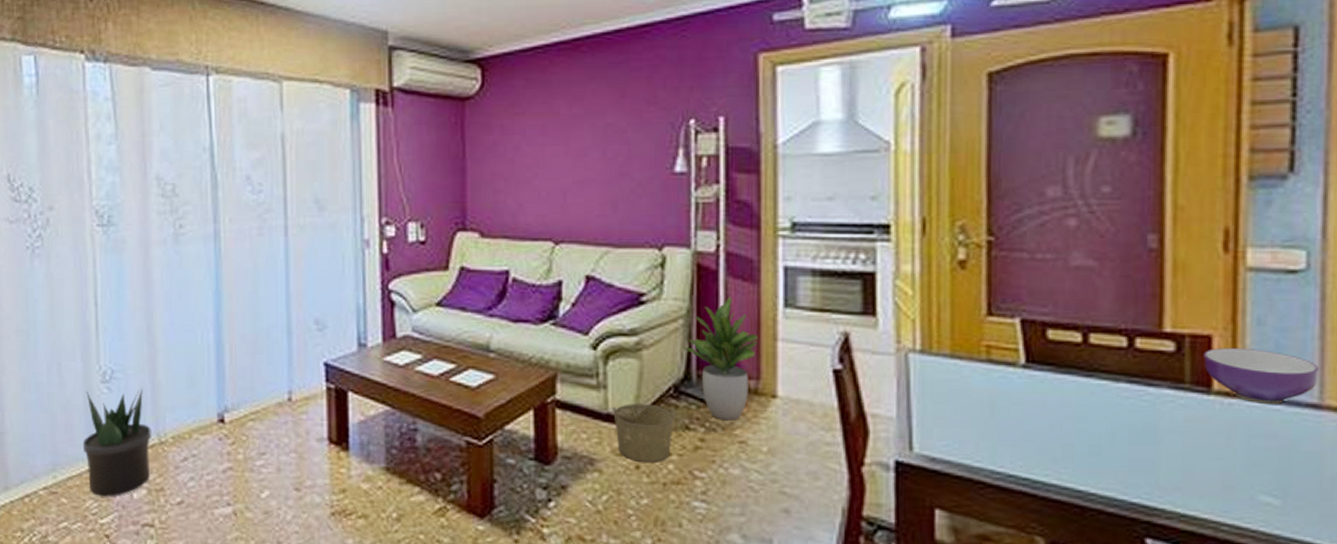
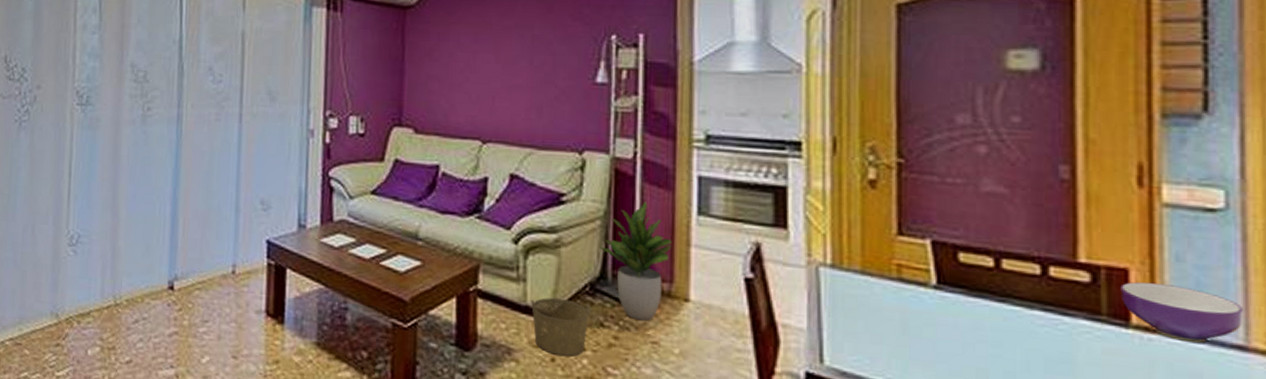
planter: present [82,388,151,497] -> none [47,253,109,351]

